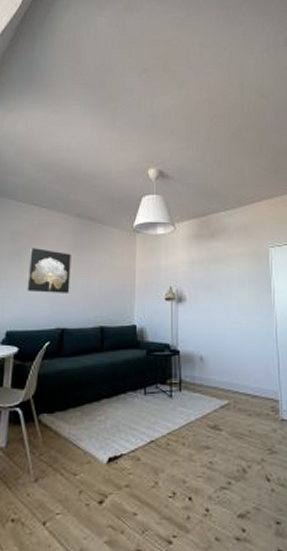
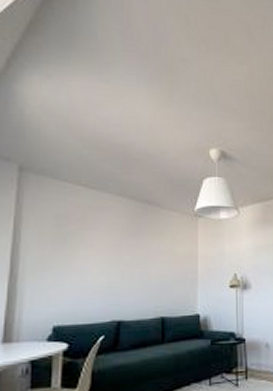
wall art: present [27,248,71,293] -> none [76,234,126,283]

